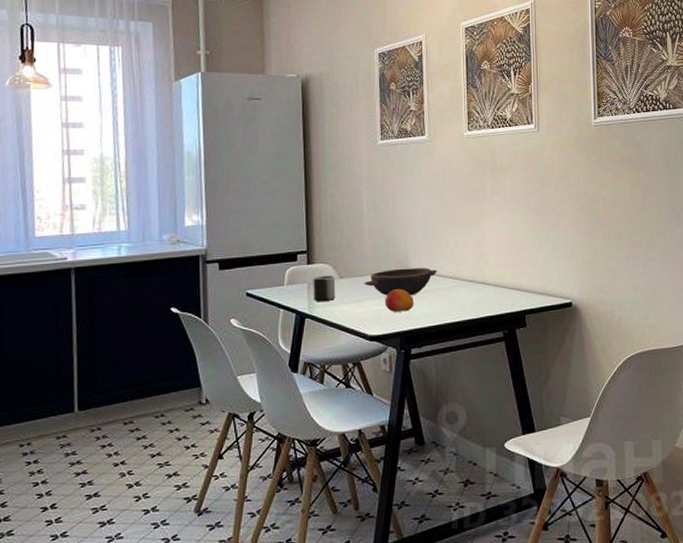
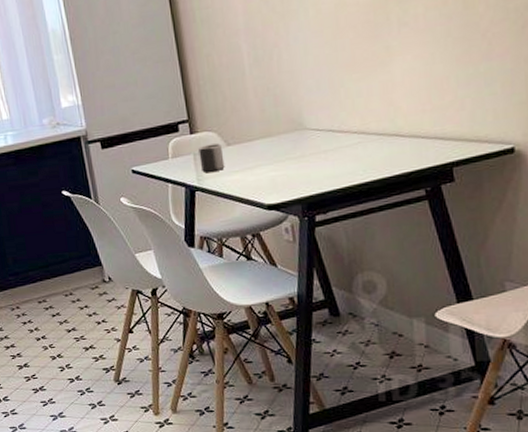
bowl: present [364,268,437,296] -> none [254,124,338,160]
fruit: present [385,289,414,312] -> none [280,151,314,177]

